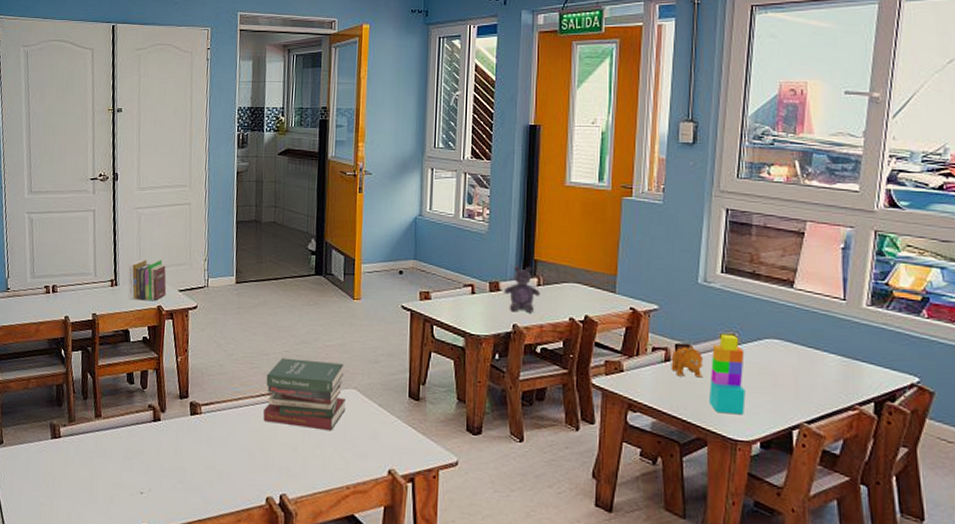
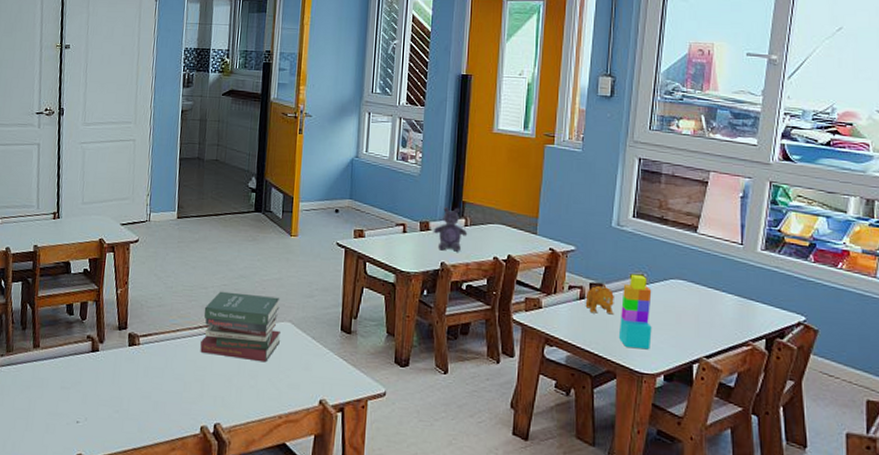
books: present [127,259,167,301] -> none [70,193,109,234]

